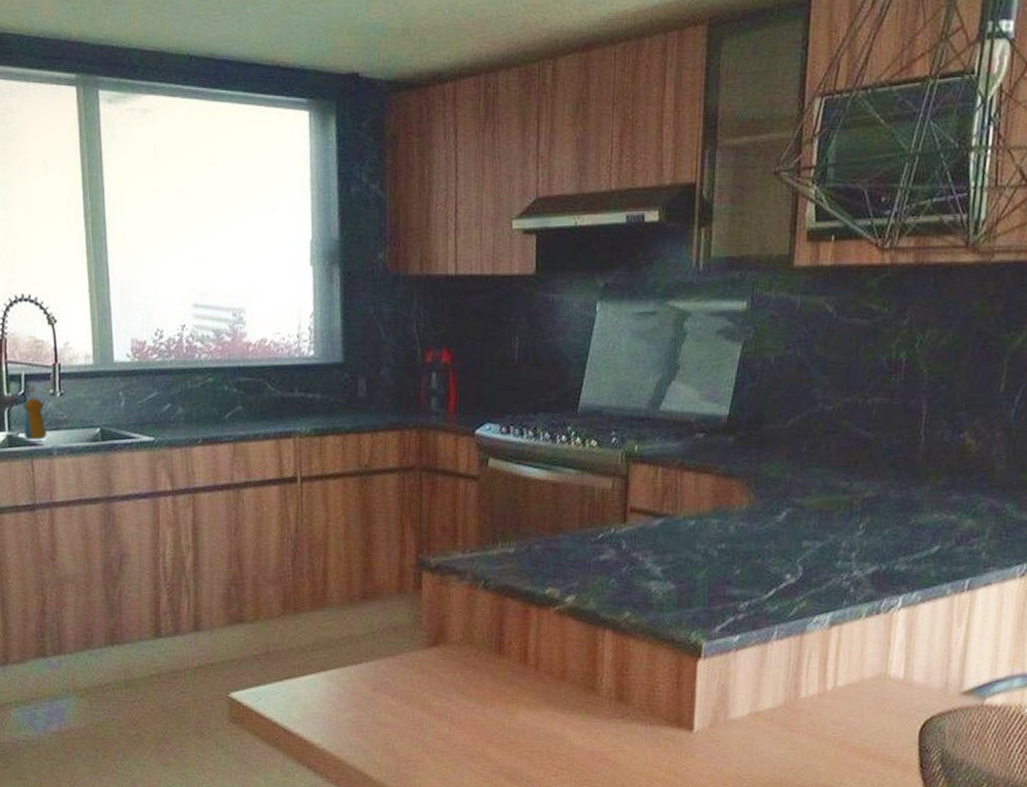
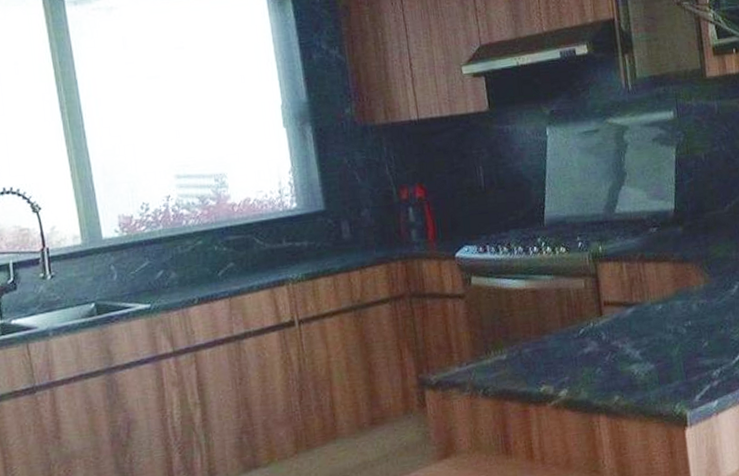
soap dispenser: present [22,385,47,441] -> none [12,271,41,326]

